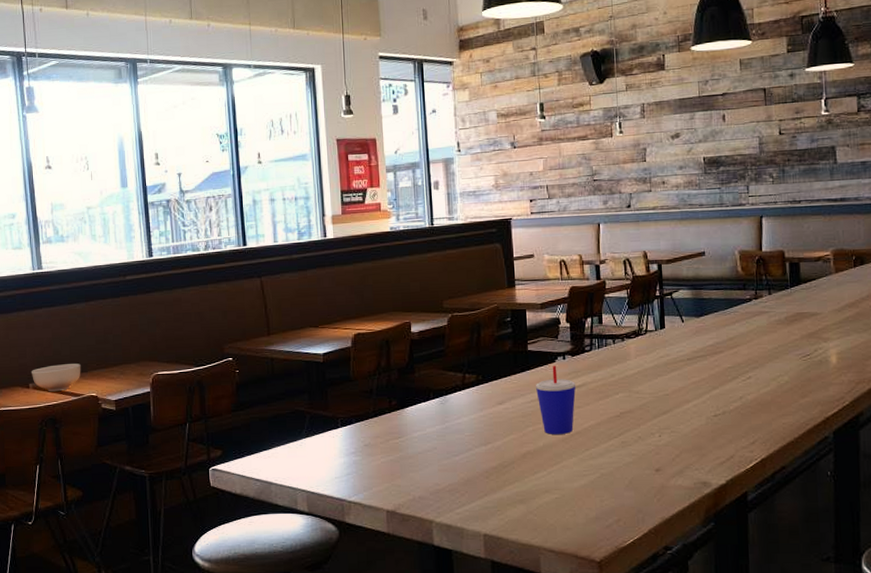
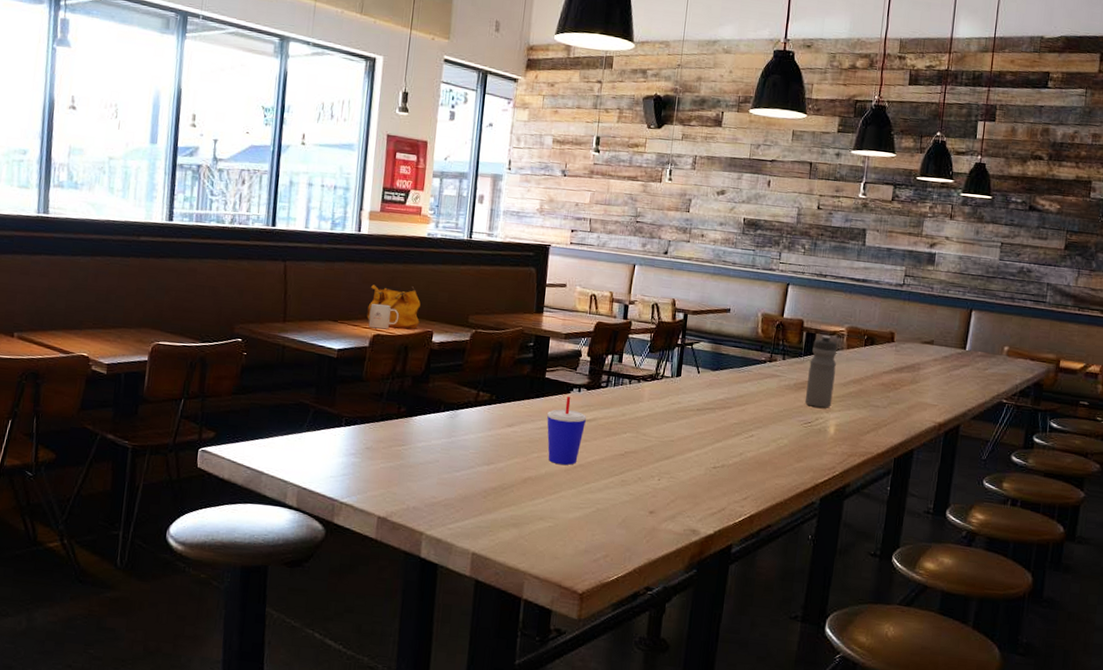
bowl: present [31,363,81,392] -> none [18,317,76,346]
handbag: none [344,281,396,325] -> present [367,284,421,330]
mug: none [347,303,376,328] -> present [368,303,400,330]
water bottle: none [798,262,829,338] -> present [804,335,838,408]

